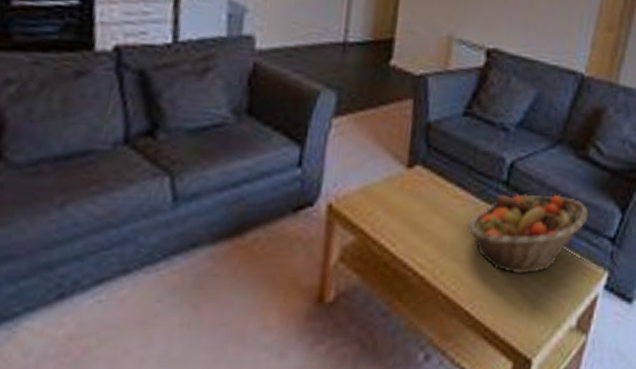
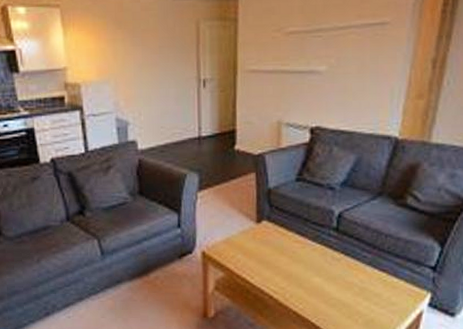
fruit basket: present [466,194,588,274] -> none [306,235,410,296]

